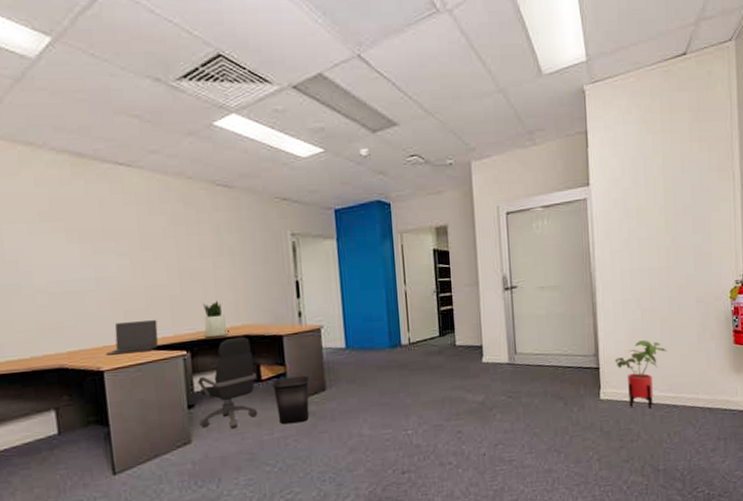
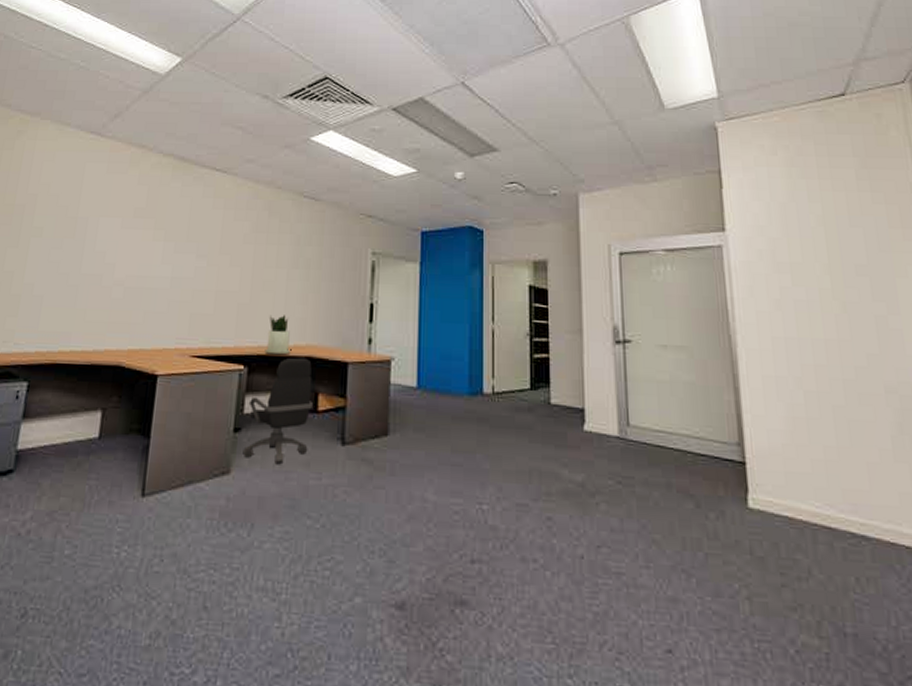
laptop: present [106,320,159,356] -> none [164,326,221,361]
waste bin: present [272,375,309,425] -> none [328,412,371,471]
house plant: present [614,340,667,409] -> none [767,434,846,534]

